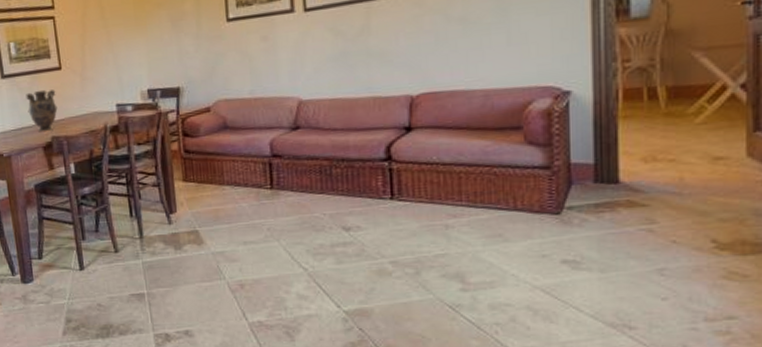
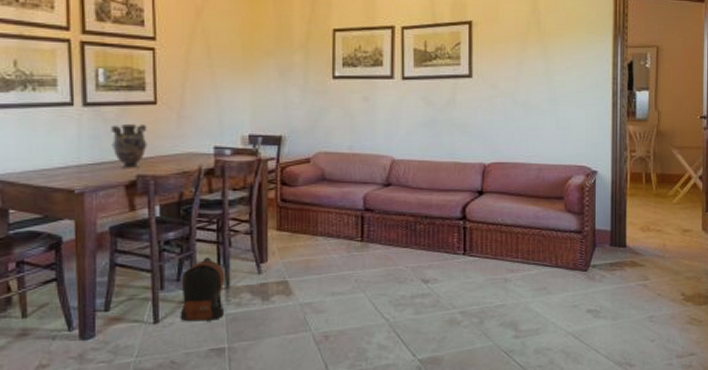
backpack: none [99,209,141,269] -> present [180,257,225,322]

